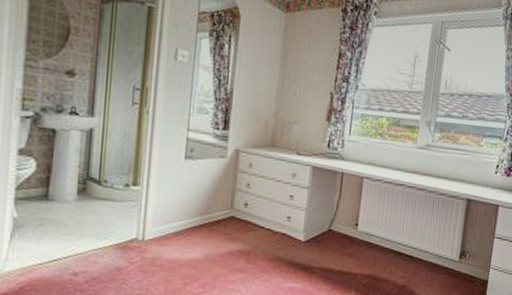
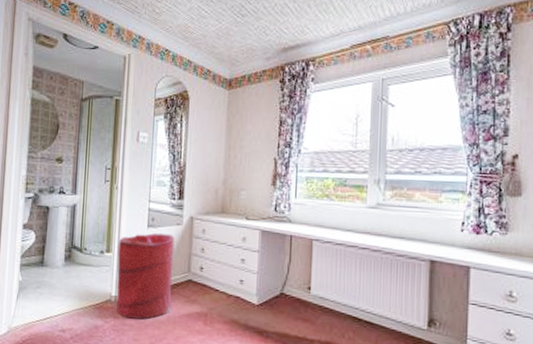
laundry hamper: none [144,165,217,259] -> present [116,232,175,320]

